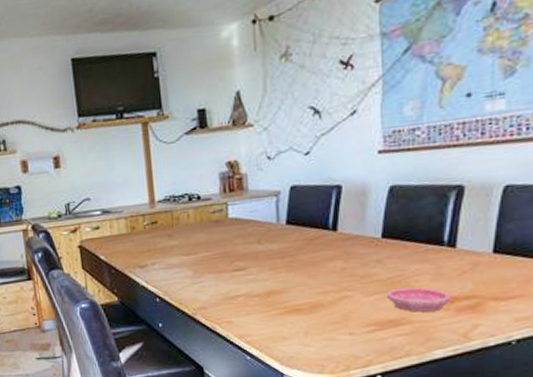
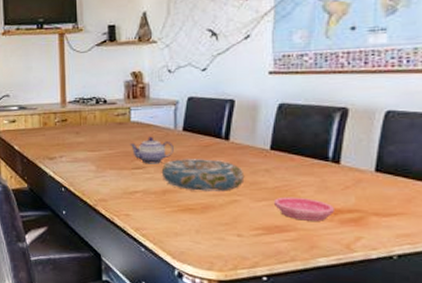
teapot: none [228,233,277,265] -> present [129,136,174,164]
decorative bowl: none [264,253,355,290] -> present [161,159,245,191]

